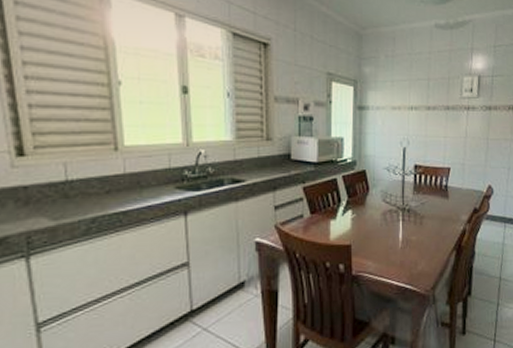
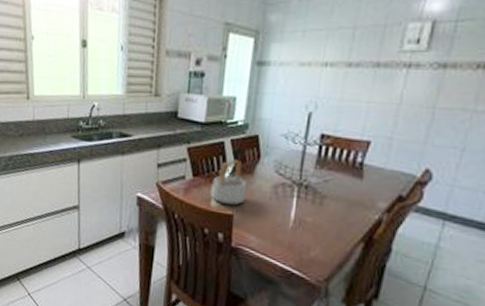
teapot: none [329,193,360,237] -> present [211,159,246,206]

